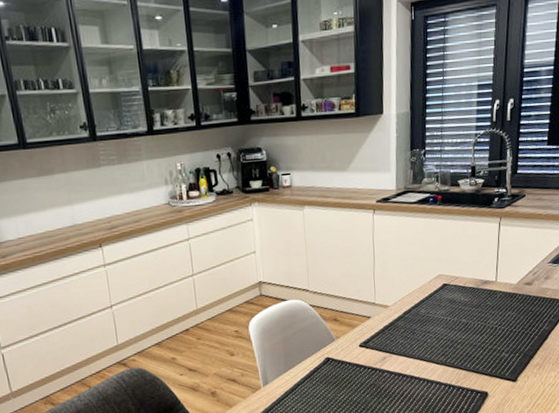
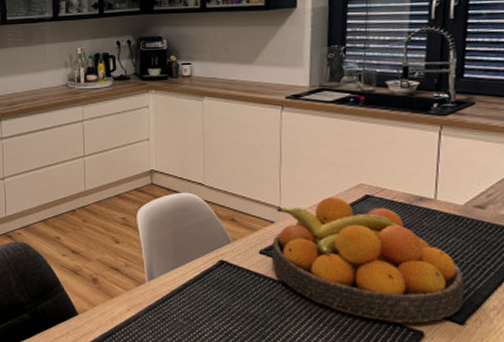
fruit bowl: none [369,289,517,389] -> present [271,197,465,324]

